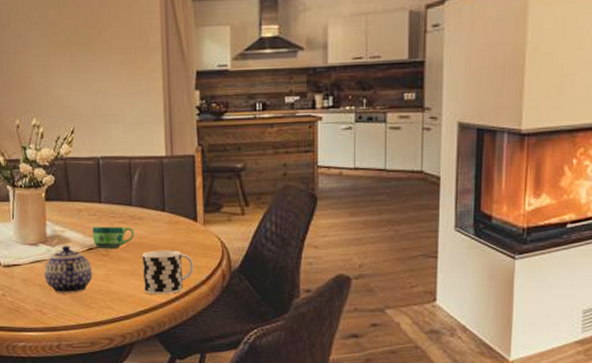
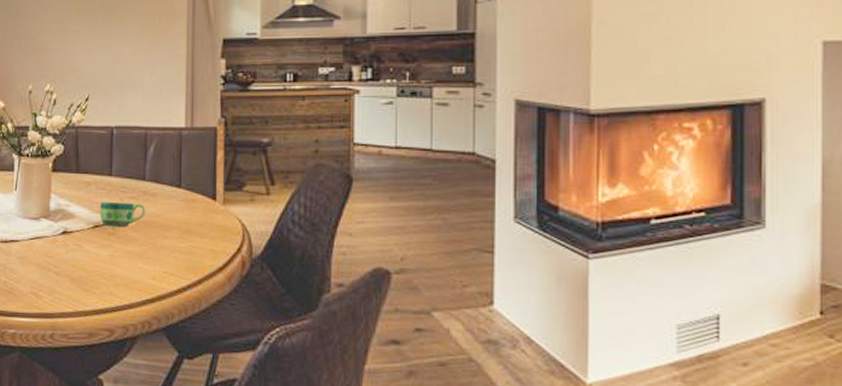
teapot: present [44,245,93,293] -> none [44,221,97,275]
cup: present [142,250,194,295] -> none [152,231,210,282]

